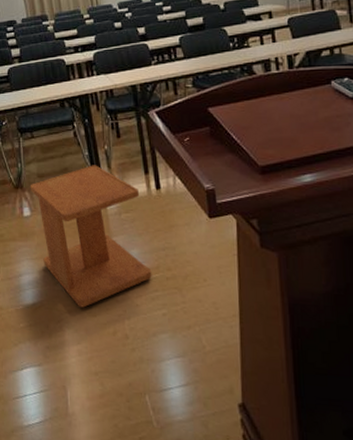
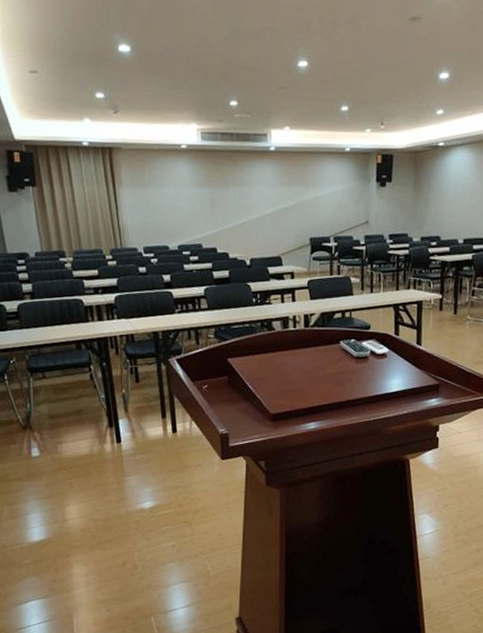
side table: present [30,165,152,308] -> none [39,408,164,543]

